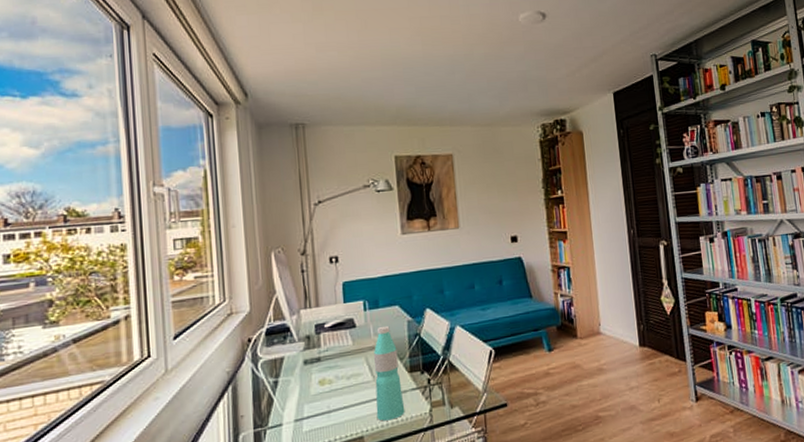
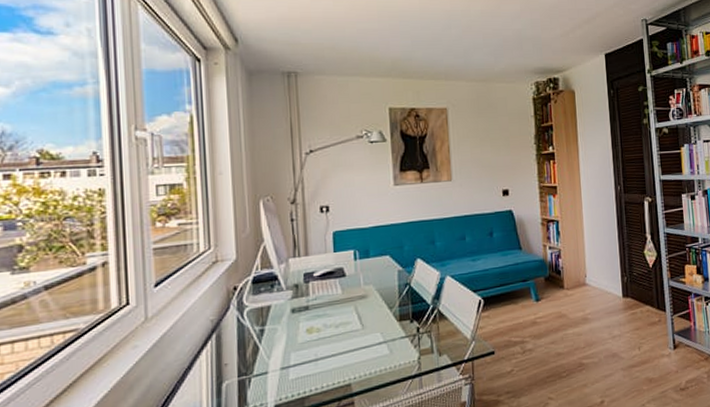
water bottle: present [374,325,405,421] -> none [363,275,394,369]

